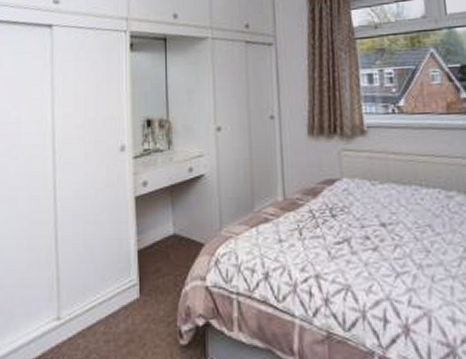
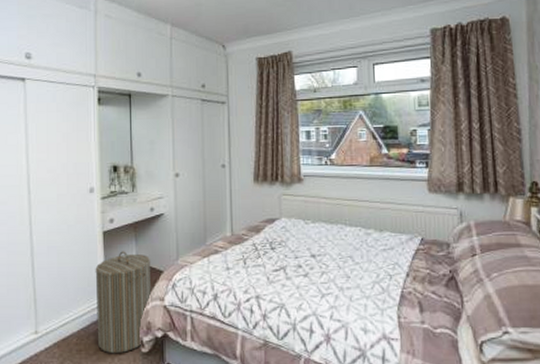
laundry hamper: none [126,220,192,347] -> present [95,251,152,354]

